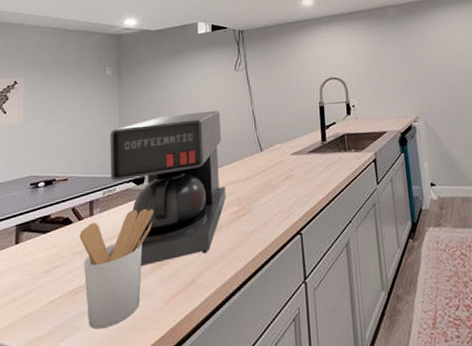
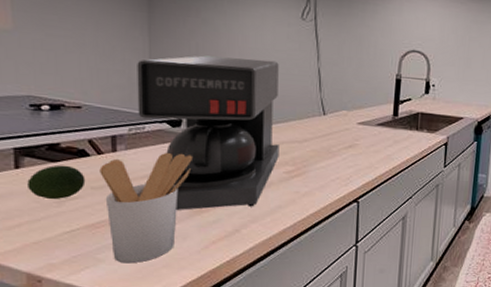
fruit: none [24,234,68,270] -> present [27,165,86,199]

